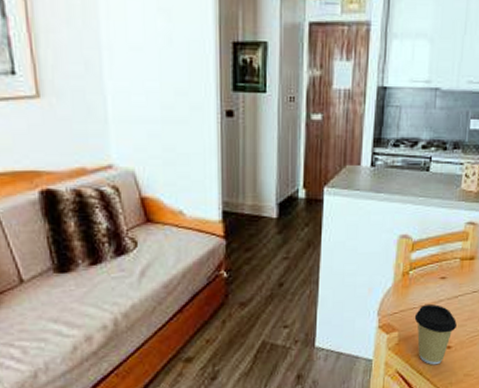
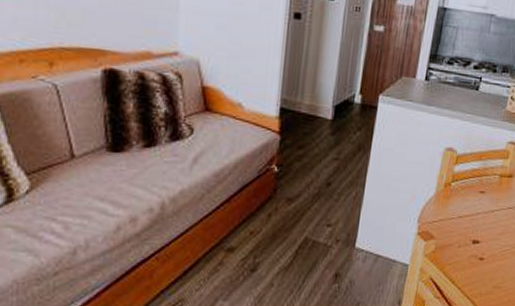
coffee cup: present [414,303,457,365] -> none [451,215,491,275]

